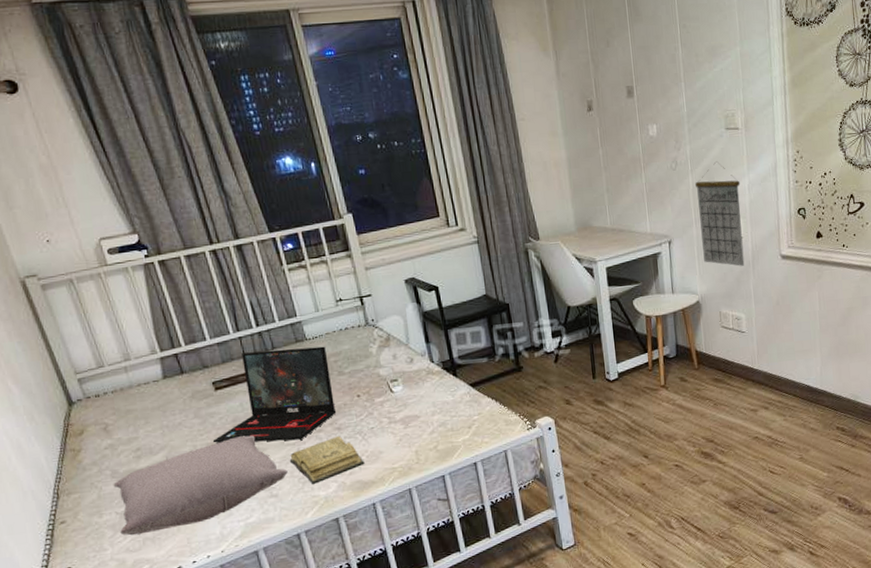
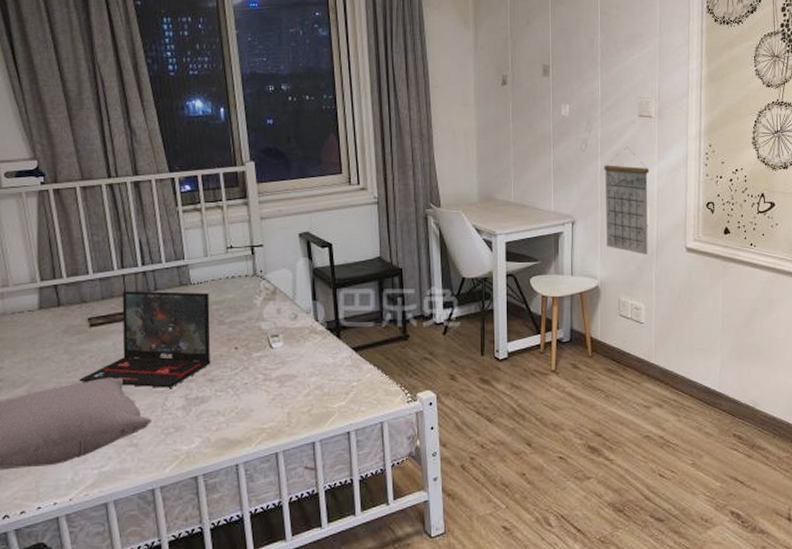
diary: present [289,436,365,484] -> none [155,389,233,437]

